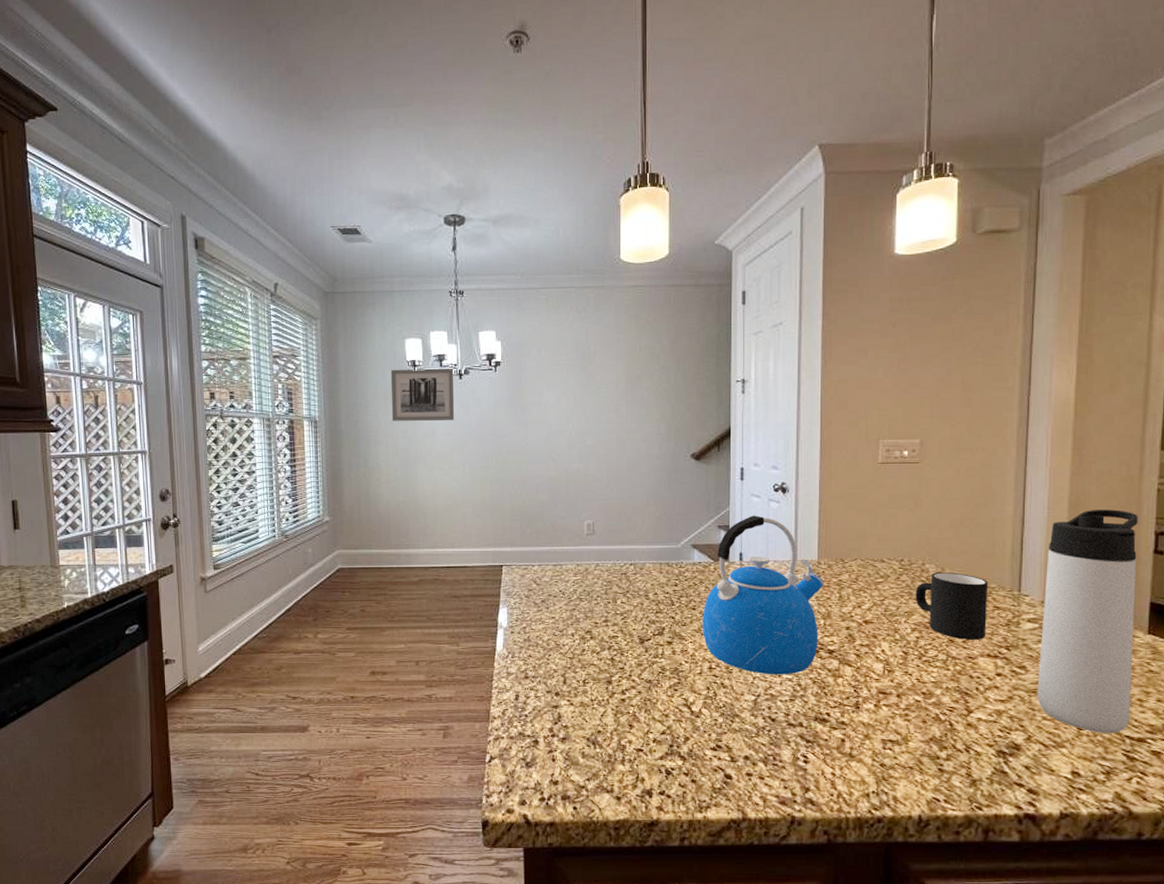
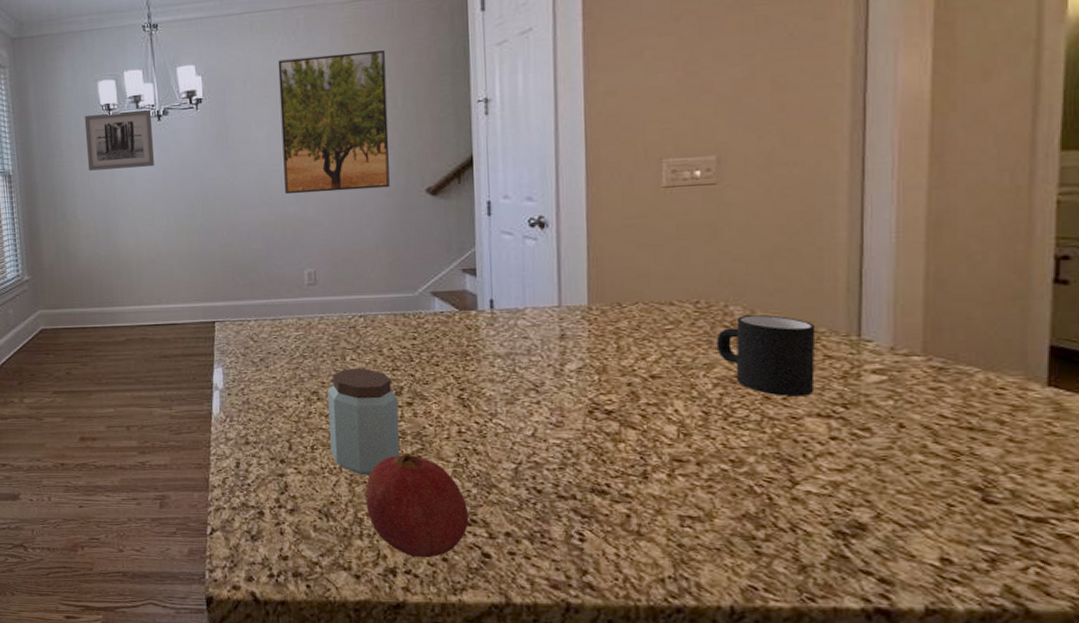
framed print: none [569,330,662,453] -> present [278,50,390,195]
peanut butter: none [599,611,660,706] -> present [328,368,401,474]
fruit: none [629,686,715,780] -> present [365,452,469,558]
kettle: present [703,515,824,675] -> none [448,255,597,440]
thermos bottle: present [1037,510,1138,733] -> none [888,229,1029,511]

